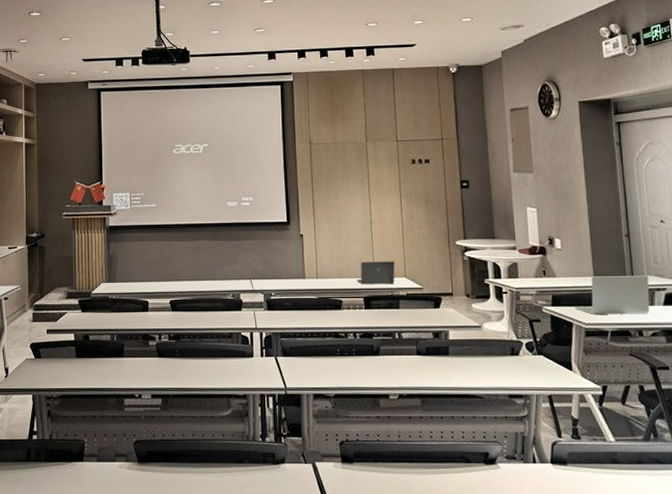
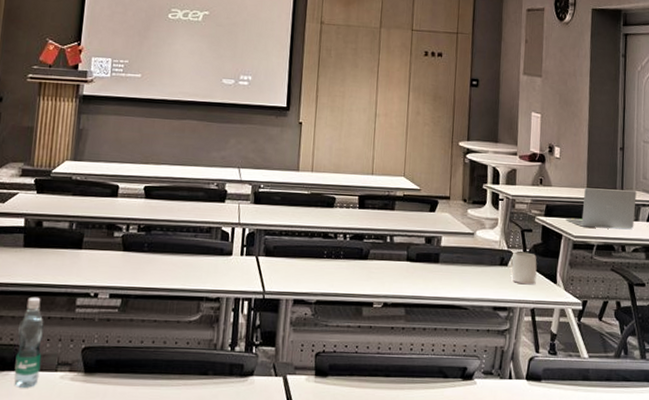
bottle: none [80,399,102,476] -> present [13,297,44,388]
laptop: present [357,261,395,284] -> none [353,156,395,183]
mug: none [523,341,550,373] -> present [511,251,537,285]

